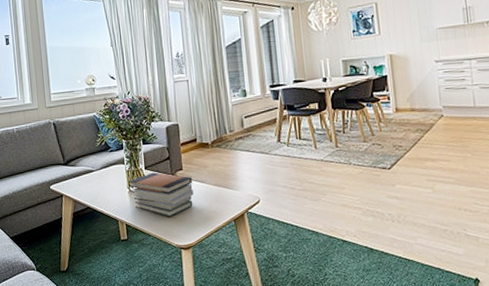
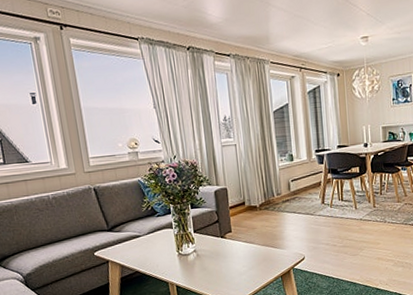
book stack: present [129,172,193,217] -> none [178,235,242,277]

